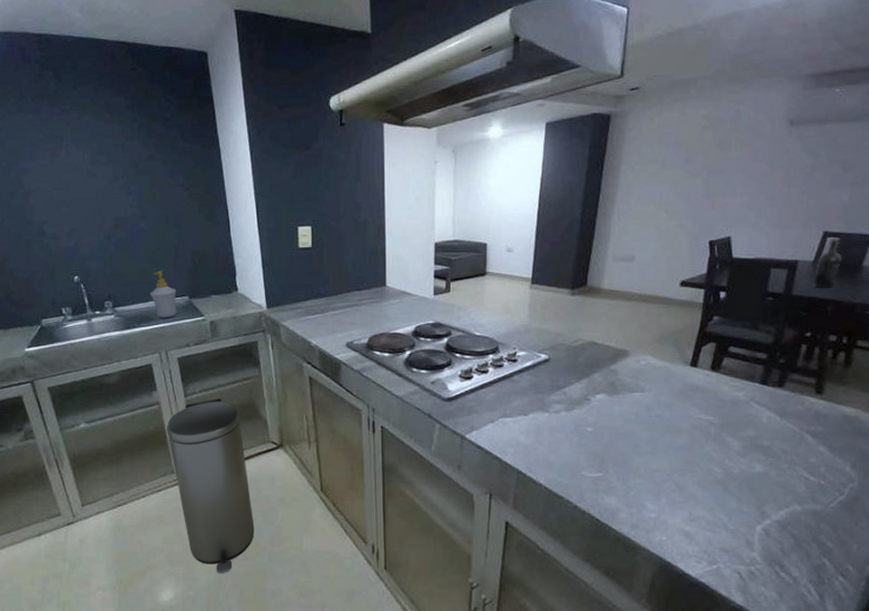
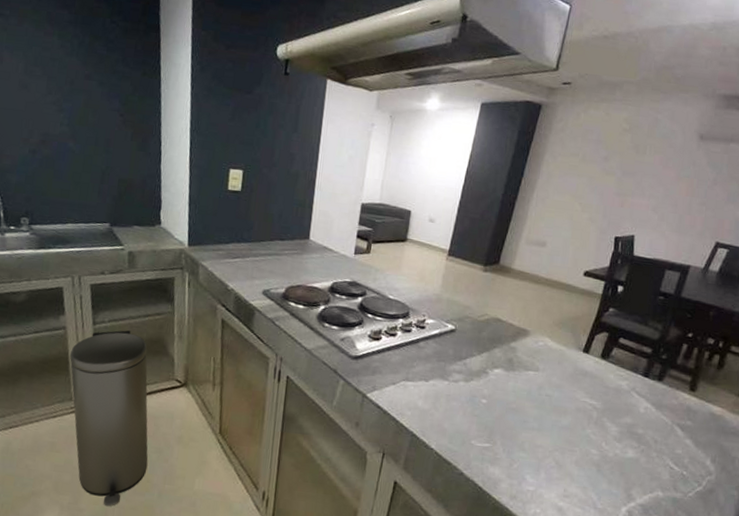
soap bottle: present [149,270,177,319] -> none [69,192,99,244]
wine bottle: present [814,237,841,289] -> none [701,248,728,296]

